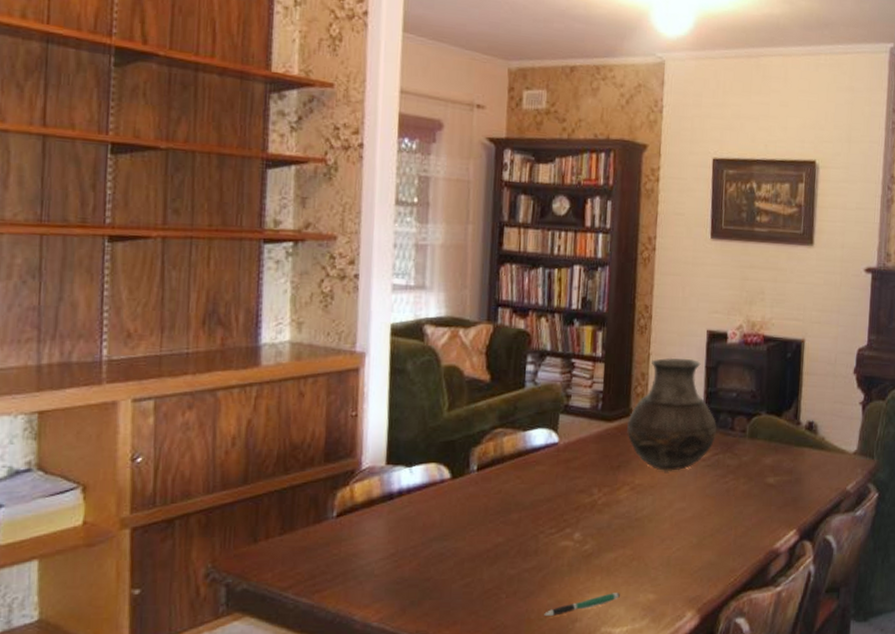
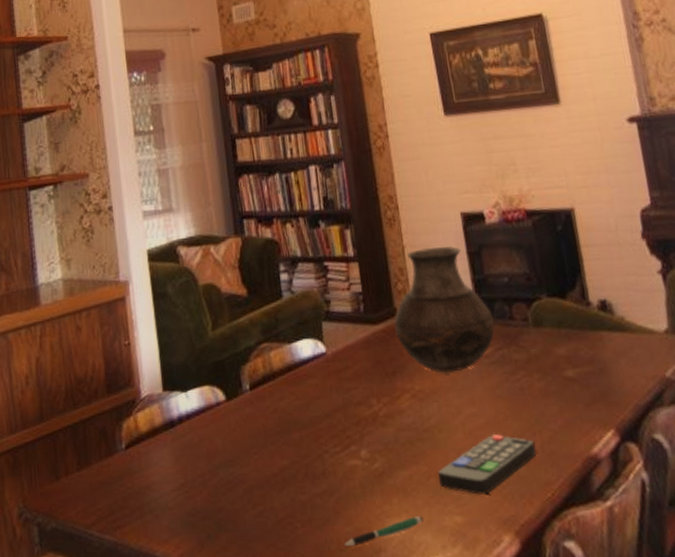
remote control: none [641,527,730,577] -> present [438,434,537,495]

